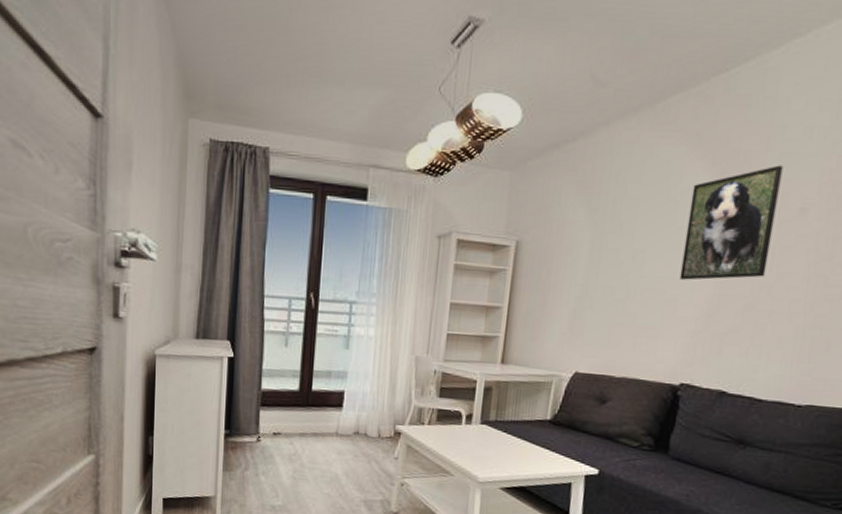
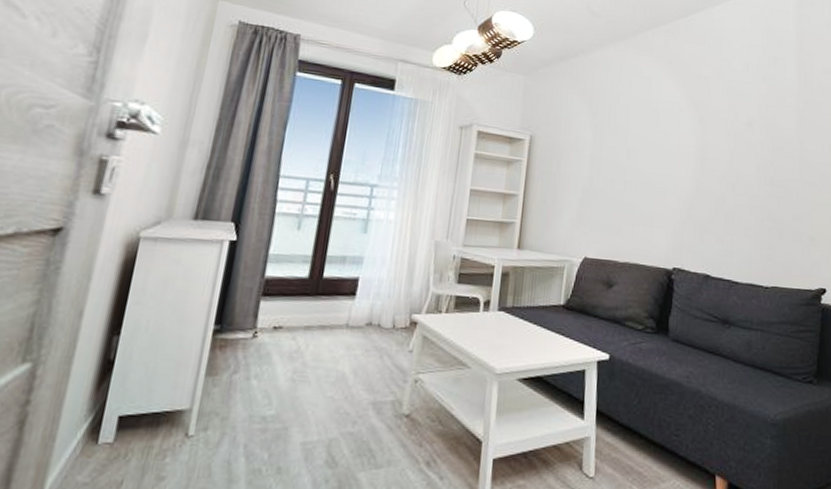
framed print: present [679,165,784,280] -> none [665,89,732,177]

